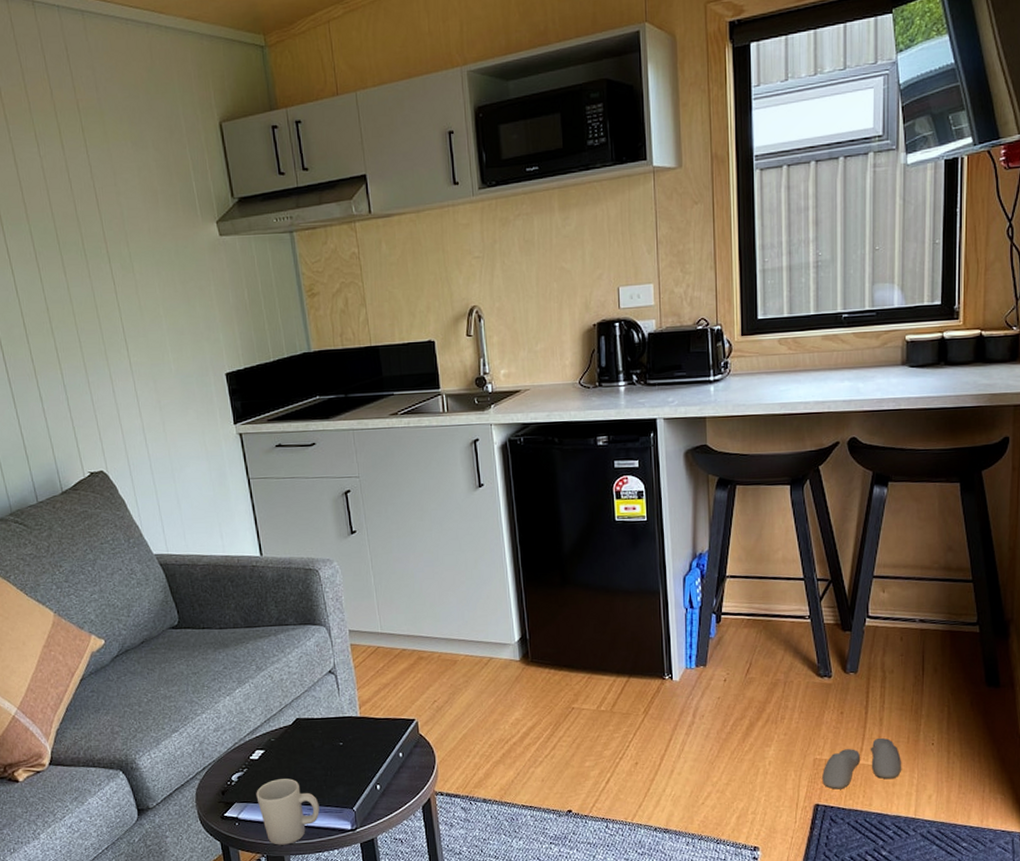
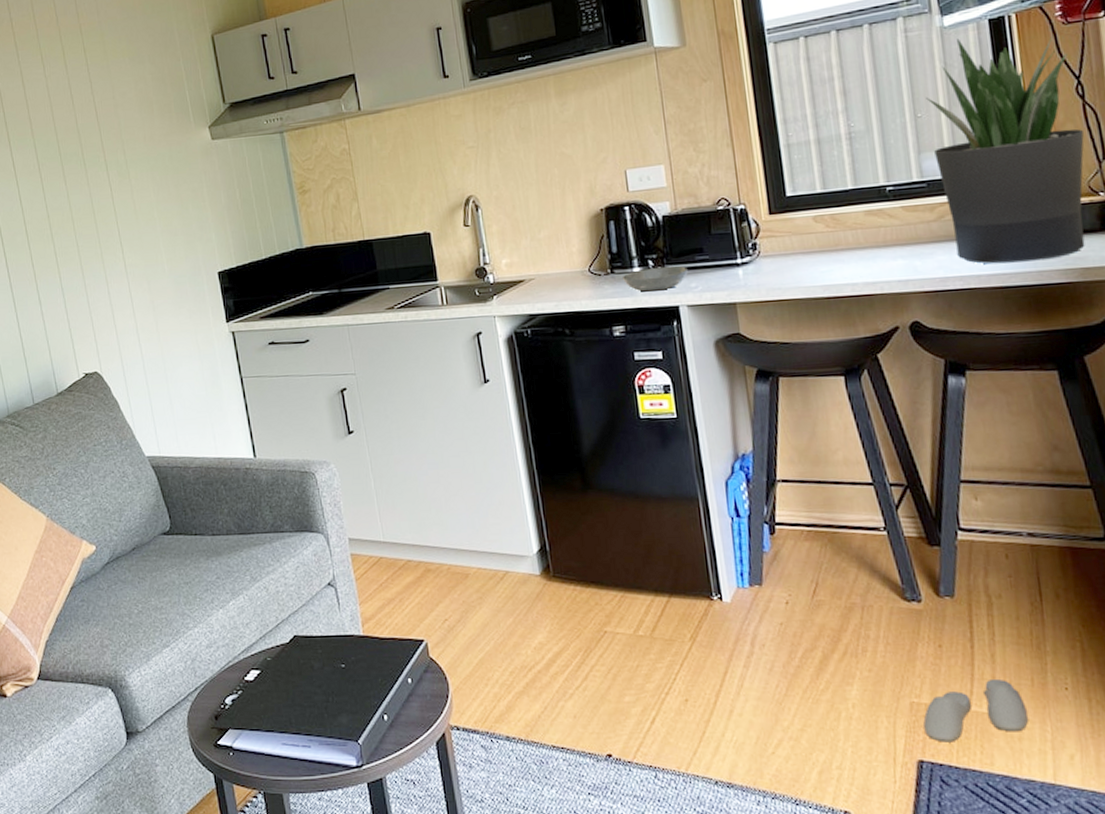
mug: present [256,778,320,845] -> none [251,704,321,781]
bowl: none [609,381,668,406] -> present [623,266,689,293]
planter: none [885,176,1007,388] -> present [926,37,1085,264]

